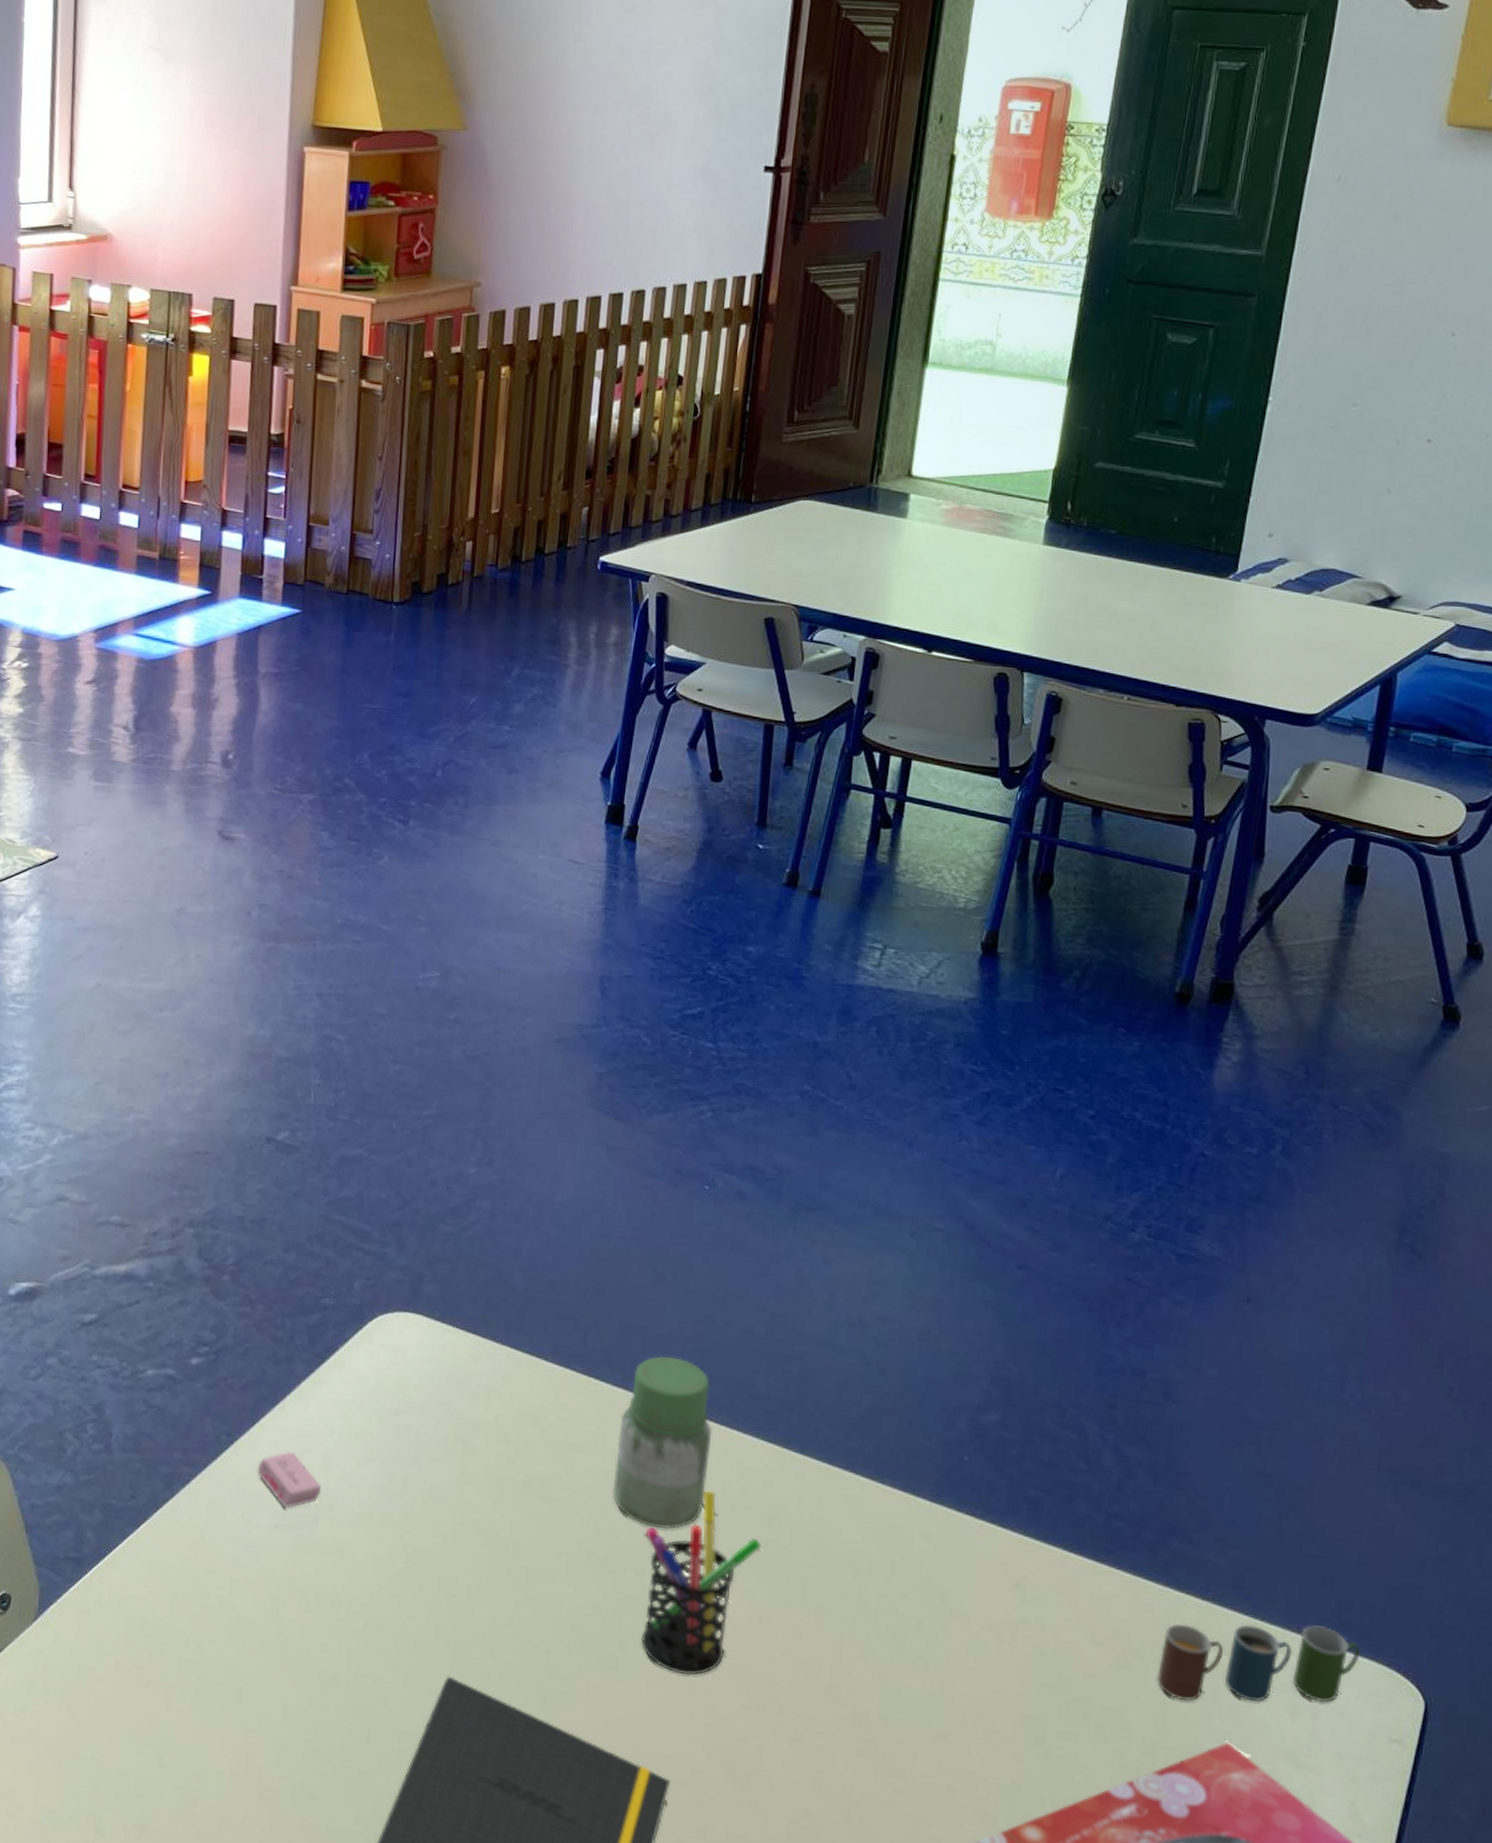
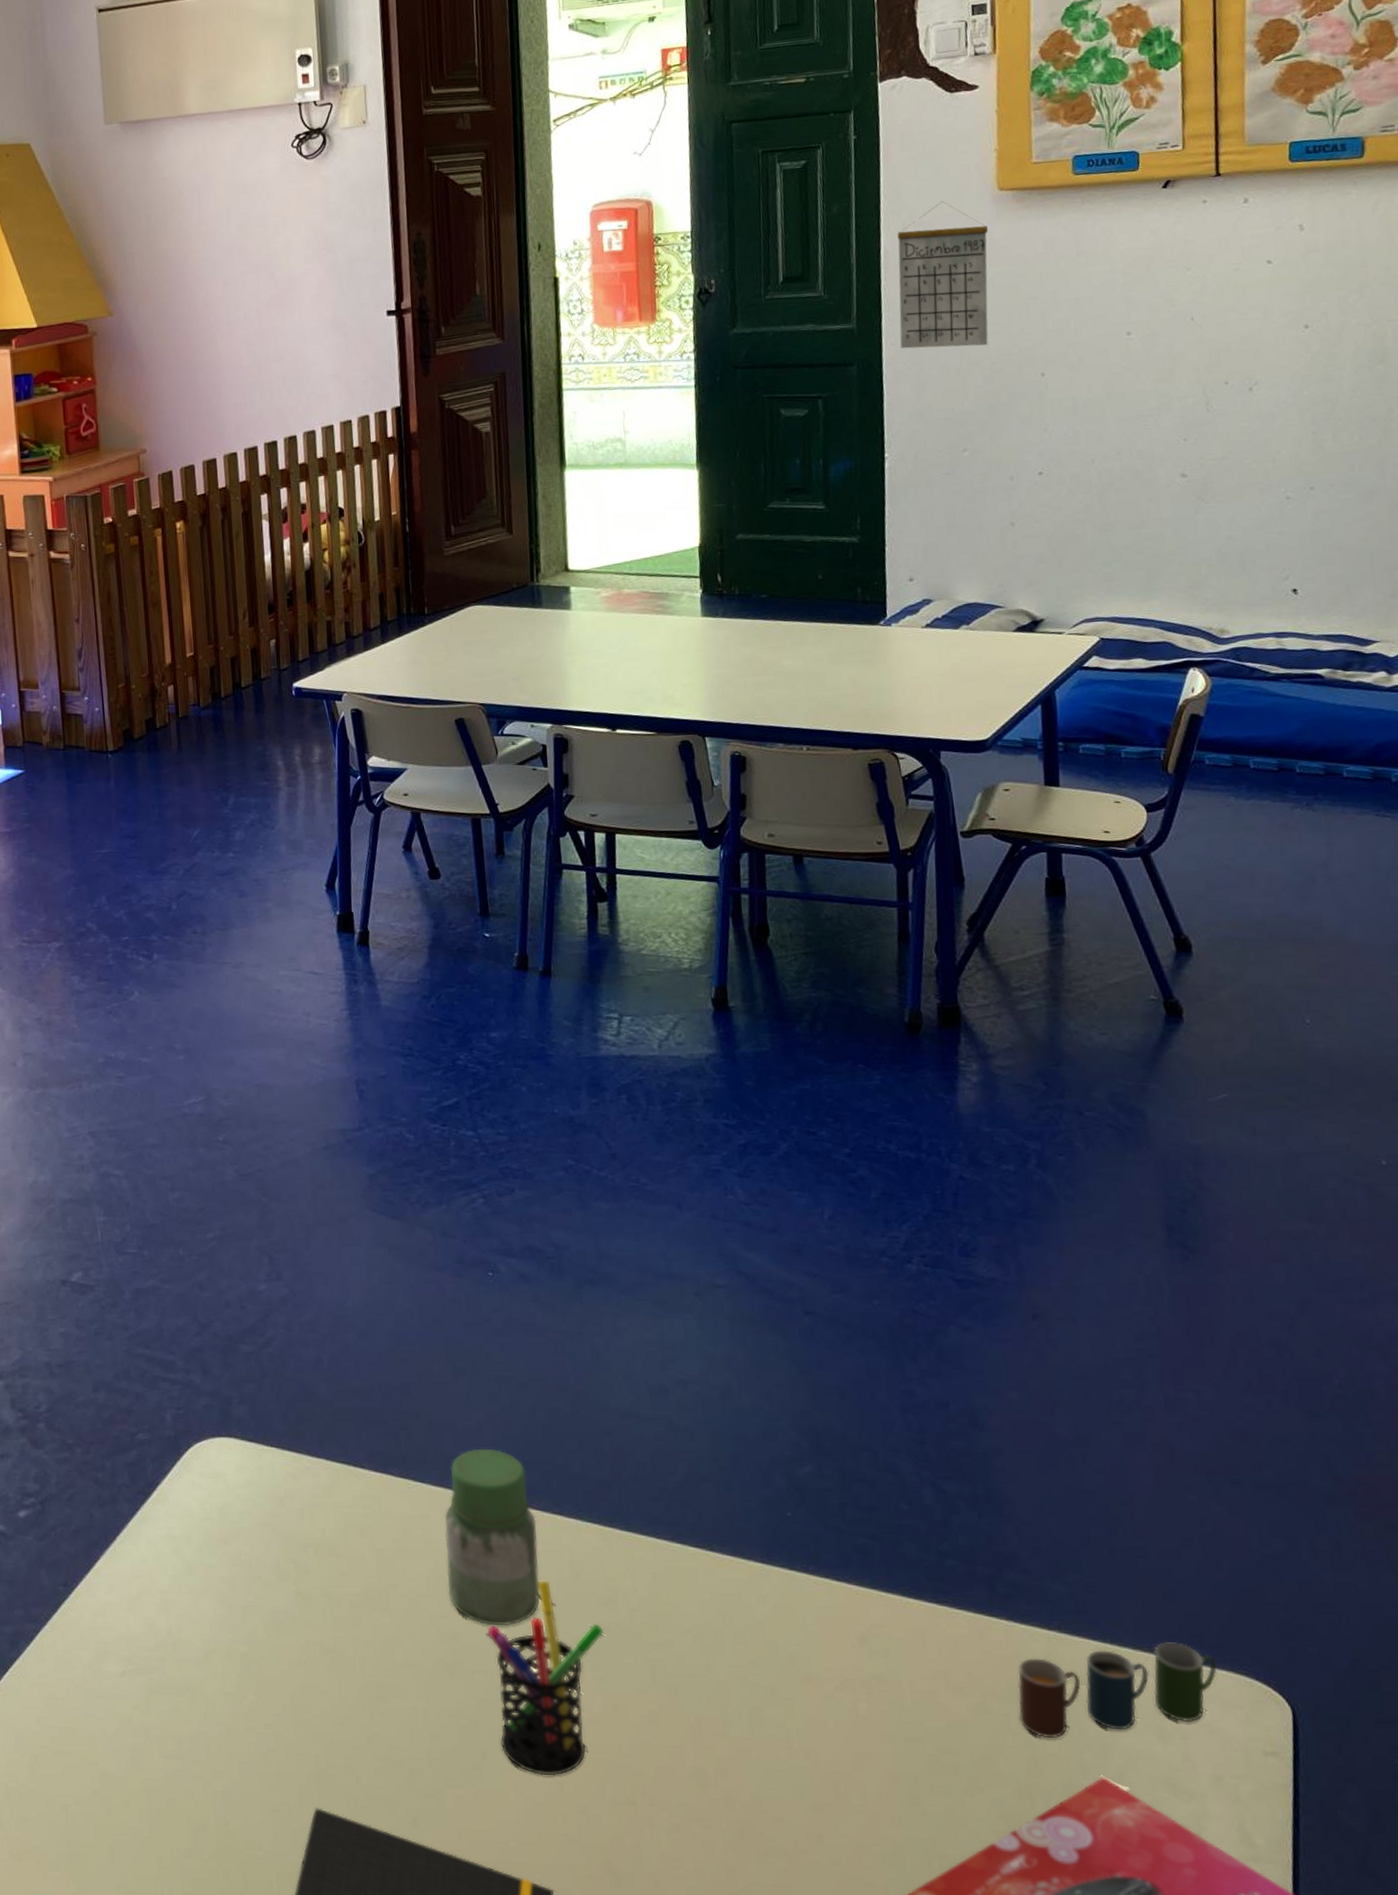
eraser: present [256,1451,322,1509] -> none [97,1593,164,1654]
calendar: none [1308,129,1427,295] -> present [897,201,988,349]

